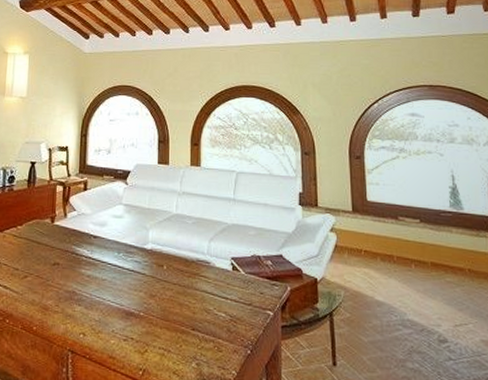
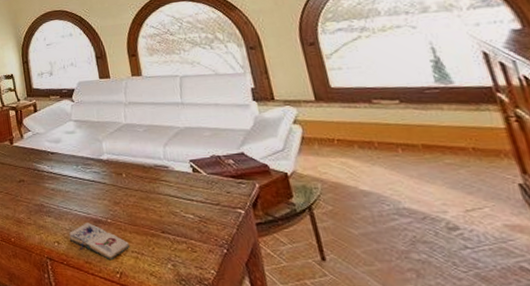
paperback book: none [96,314,157,355] -> present [69,223,129,259]

